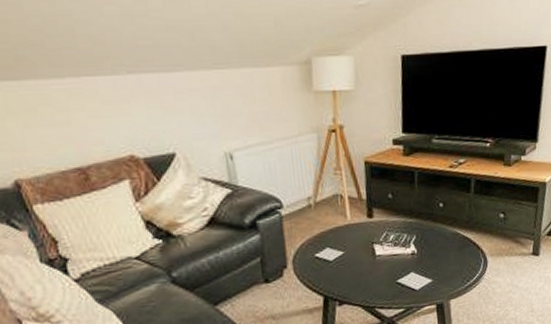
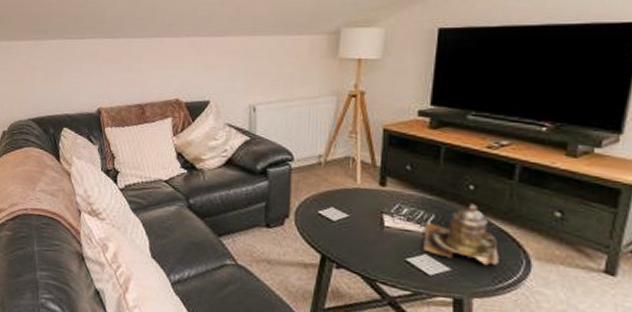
teapot: none [409,219,466,271] -> present [423,203,499,266]

